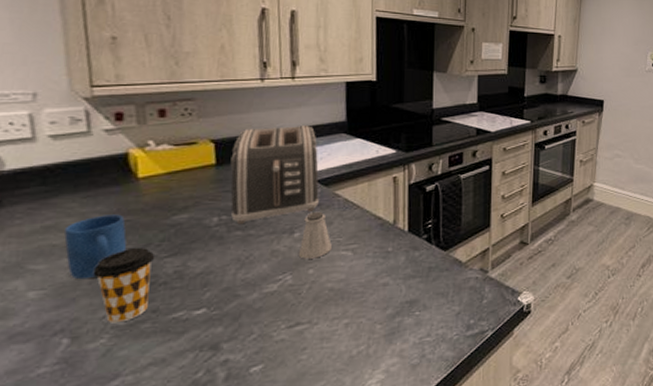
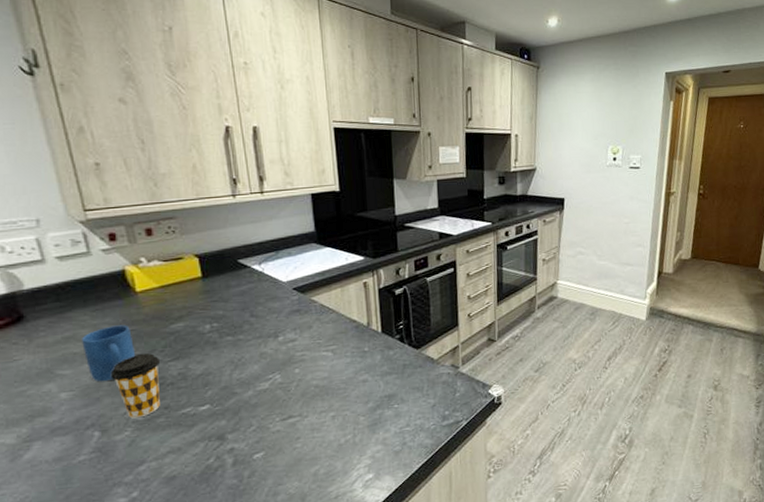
toaster: present [230,126,319,224] -> none [214,237,298,330]
saltshaker: present [298,211,332,259] -> none [284,316,313,360]

